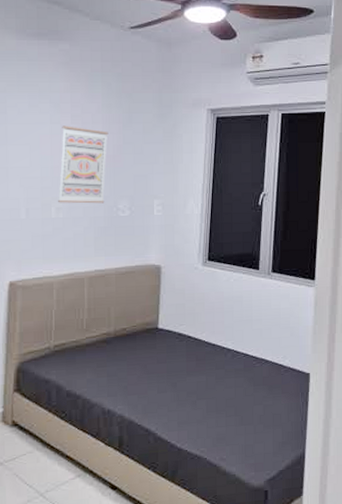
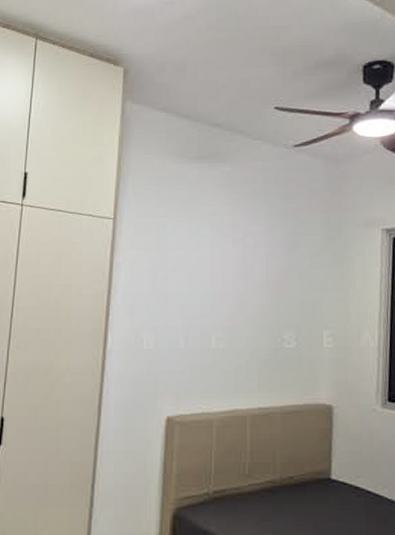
wall art: present [58,126,109,204] -> none [218,250,272,334]

